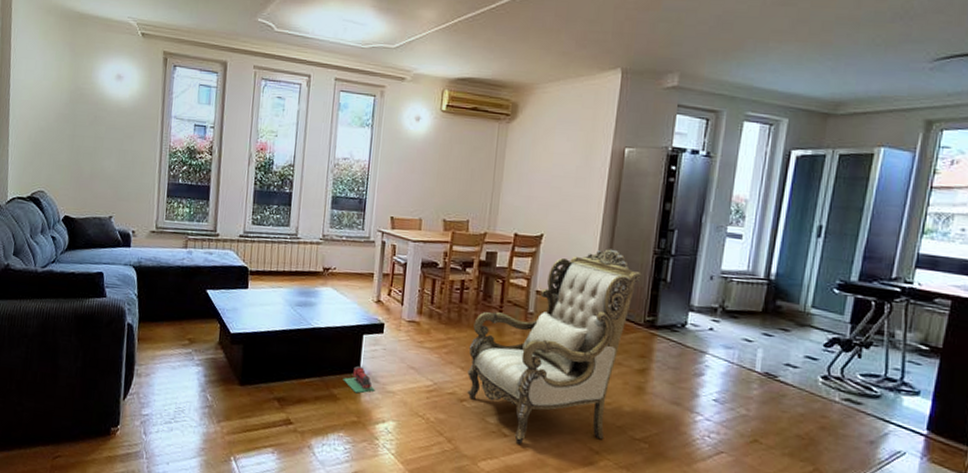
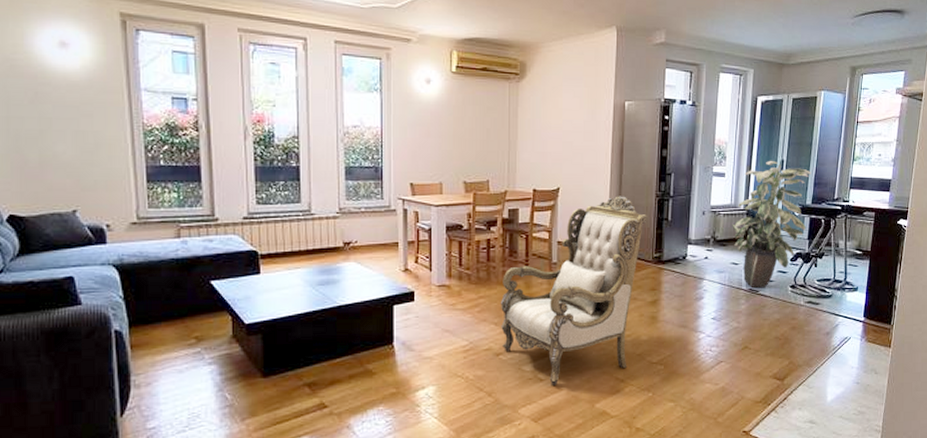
toy train: present [343,365,375,393] -> none [377,337,411,365]
indoor plant: none [747,224,860,375] -> present [732,160,811,288]

